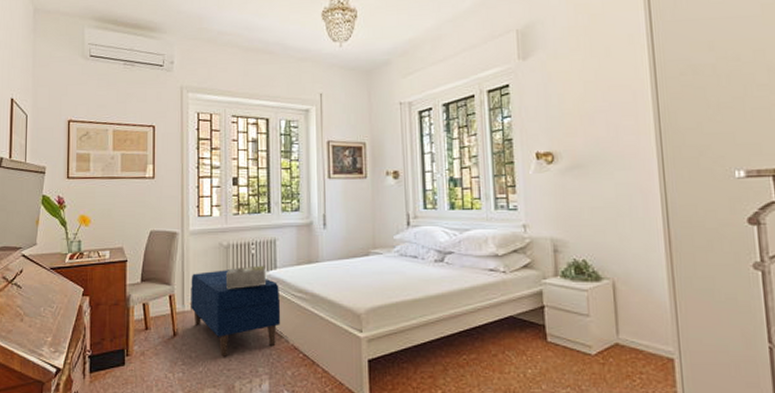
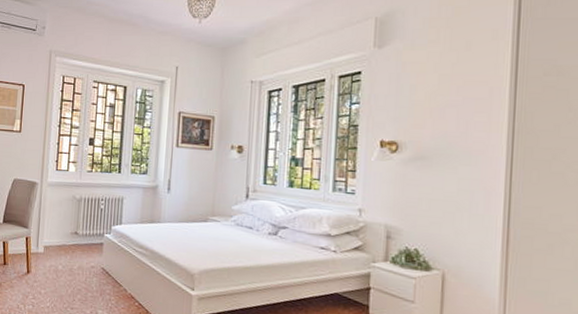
bench: present [191,270,281,357] -> none [44,220,123,297]
decorative box: present [226,265,267,289] -> none [76,219,113,239]

